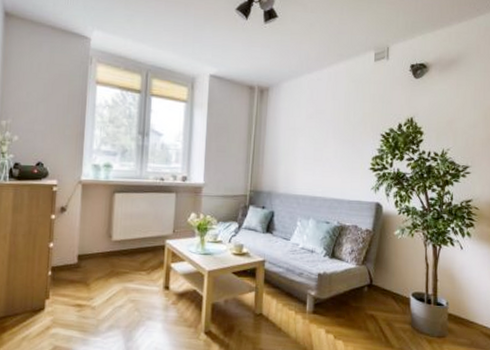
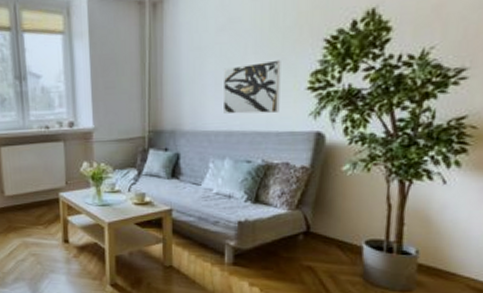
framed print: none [310,145,352,185] -> present [224,59,281,115]

